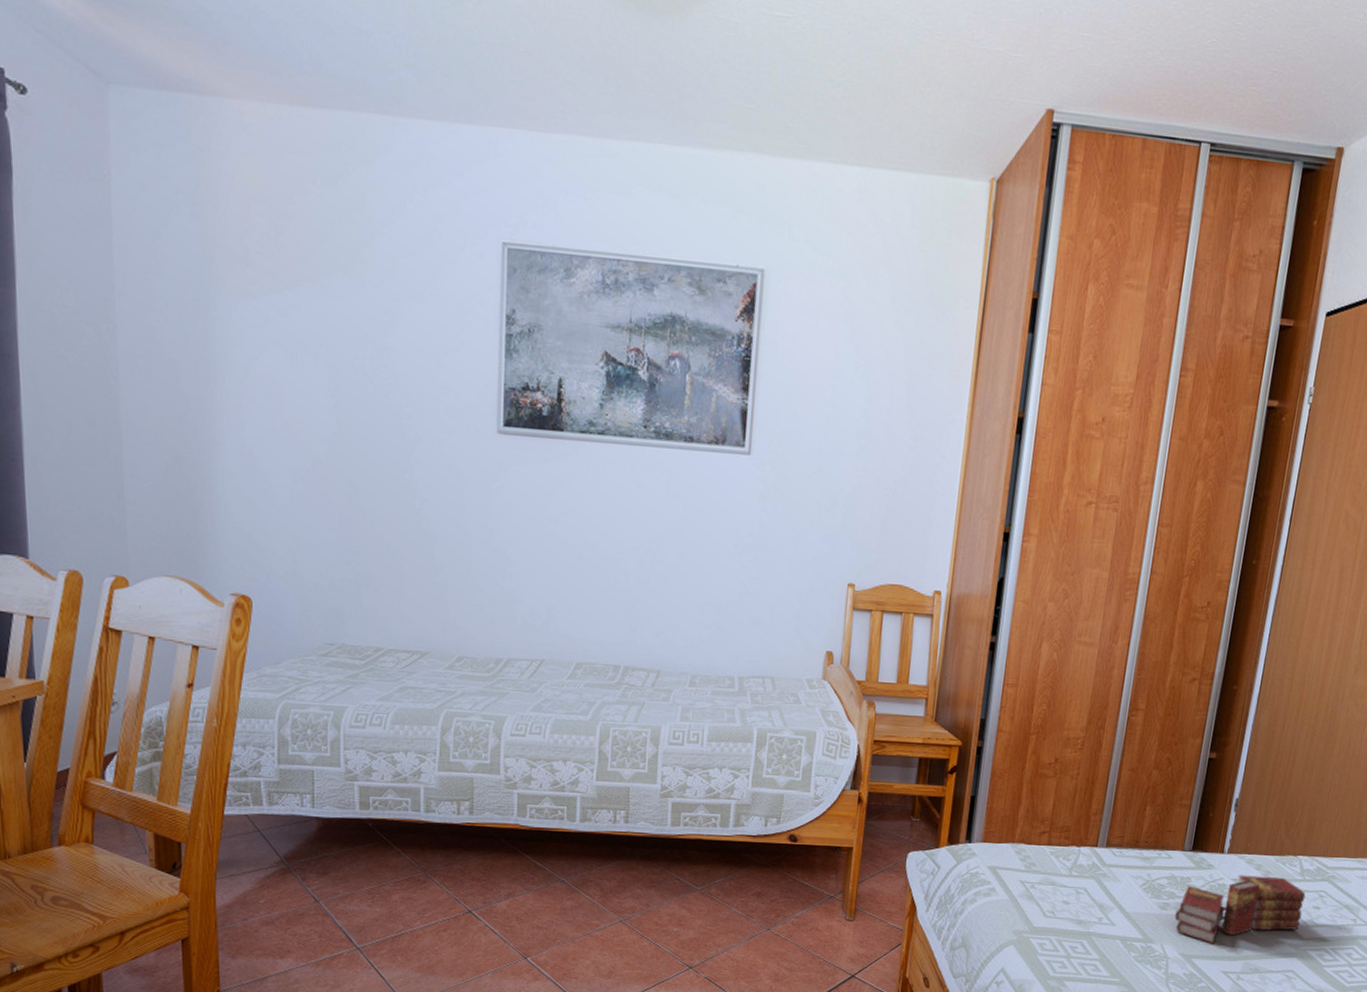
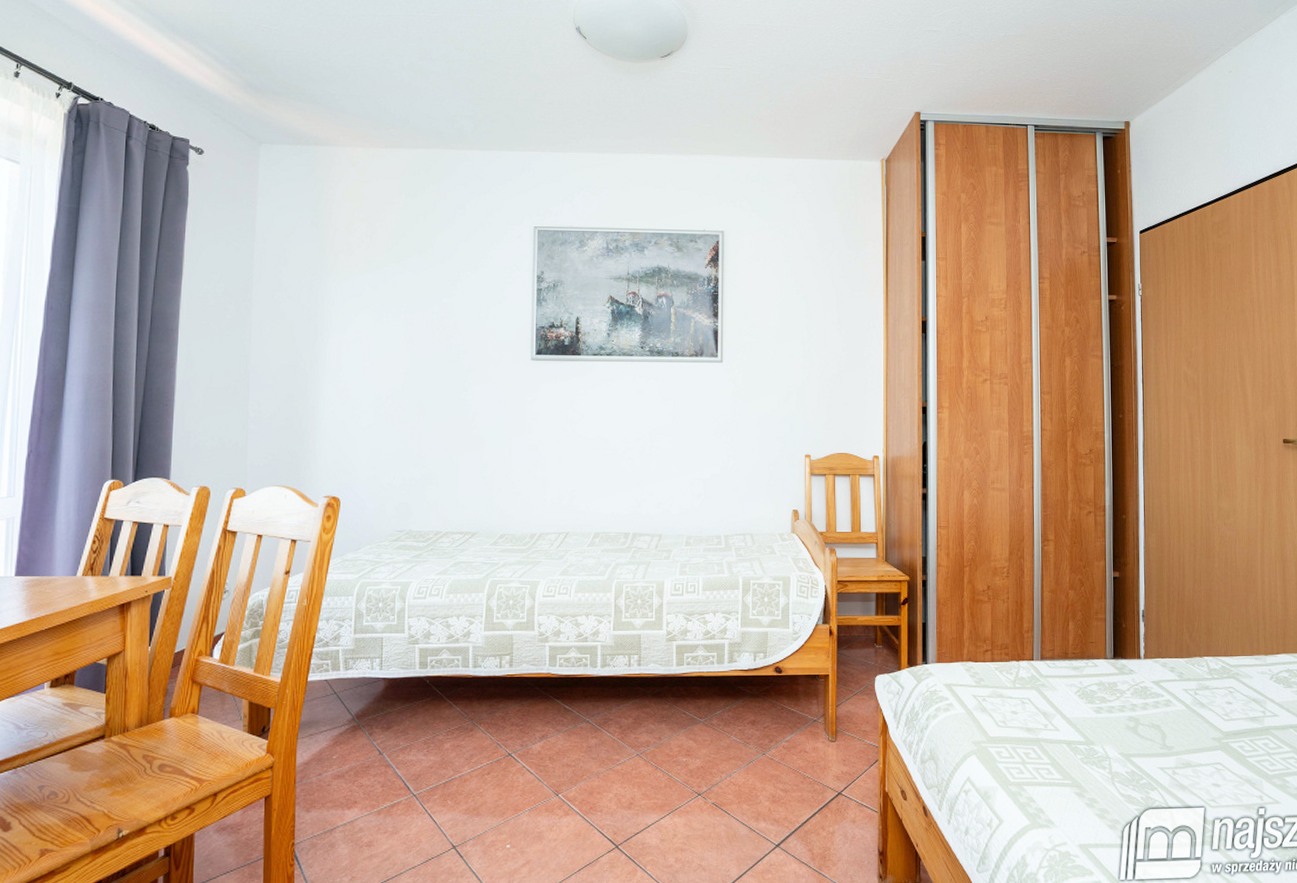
book: present [1174,875,1306,944] -> none [1109,677,1218,743]

